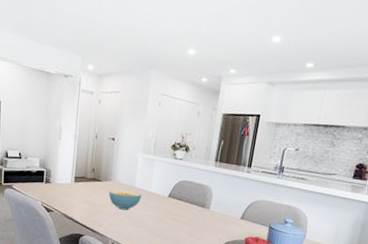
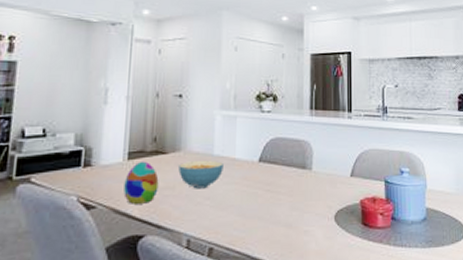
decorative egg: none [71,184,95,214] -> present [124,161,159,204]

